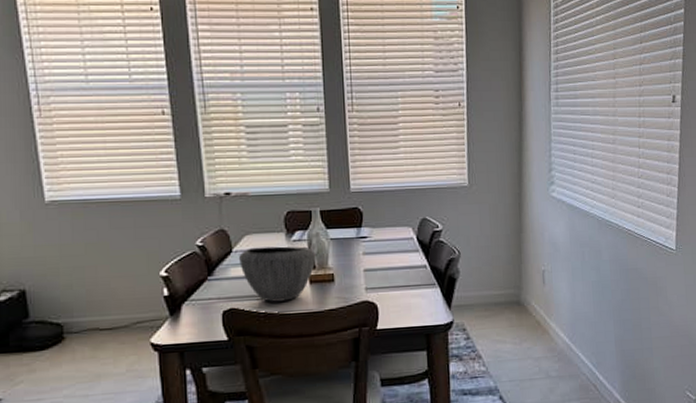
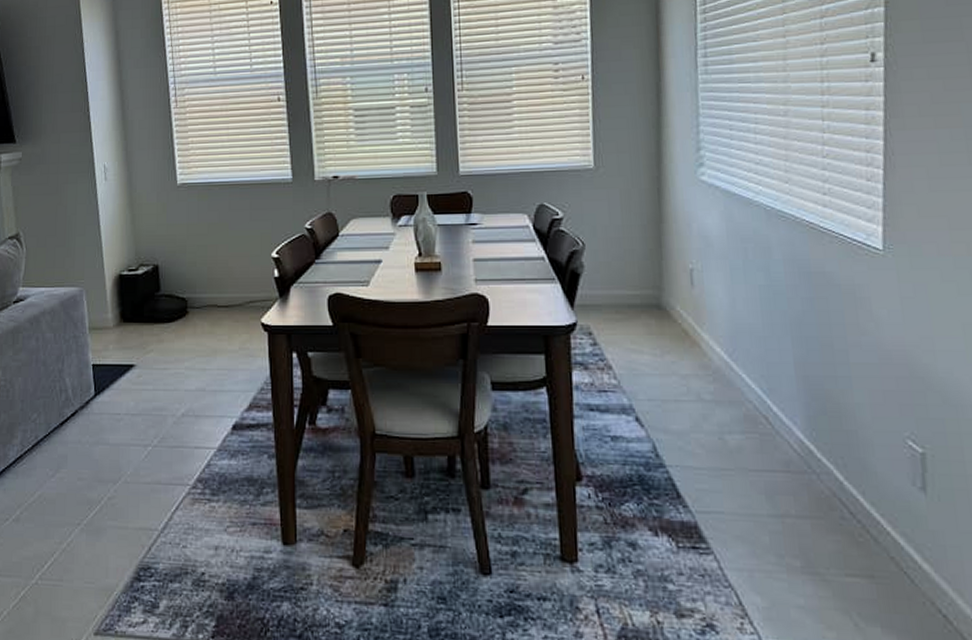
bowl: present [239,246,316,302] -> none [345,231,423,289]

